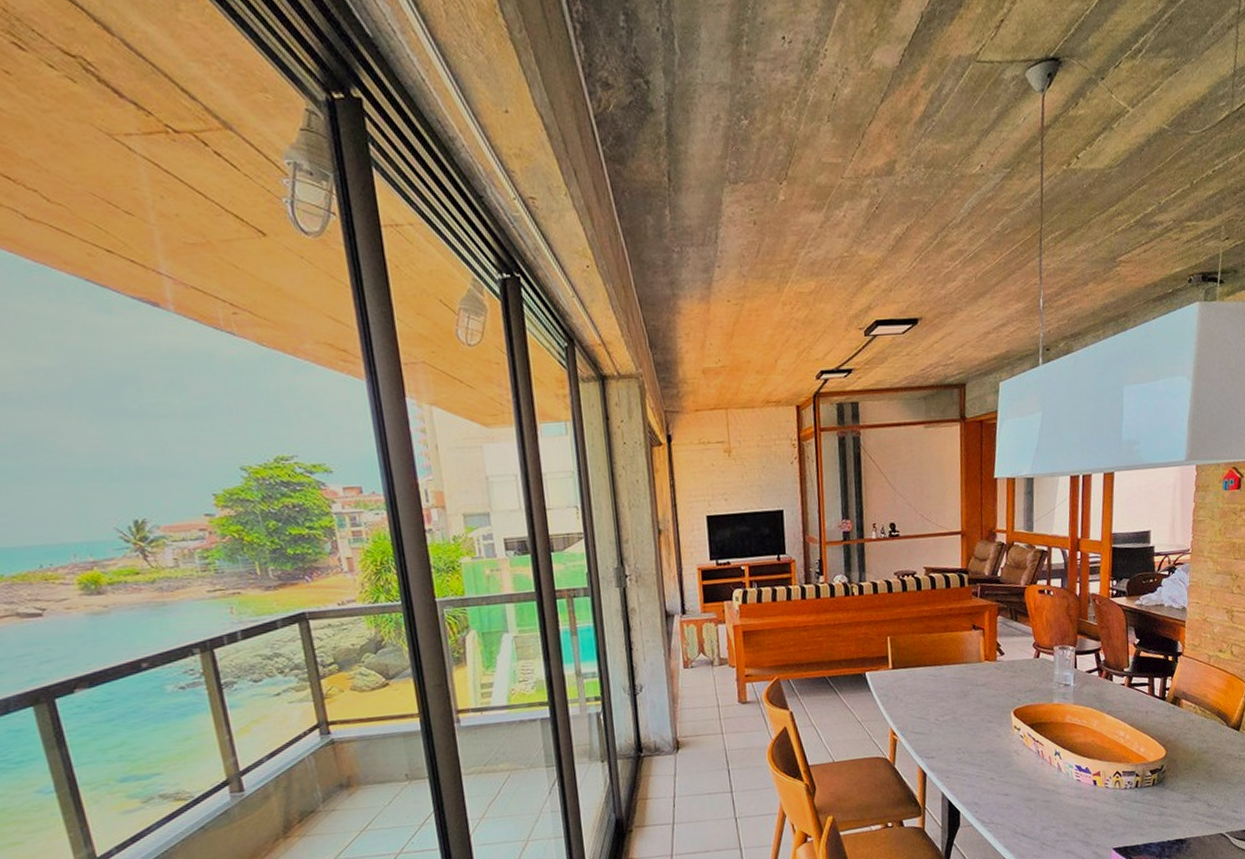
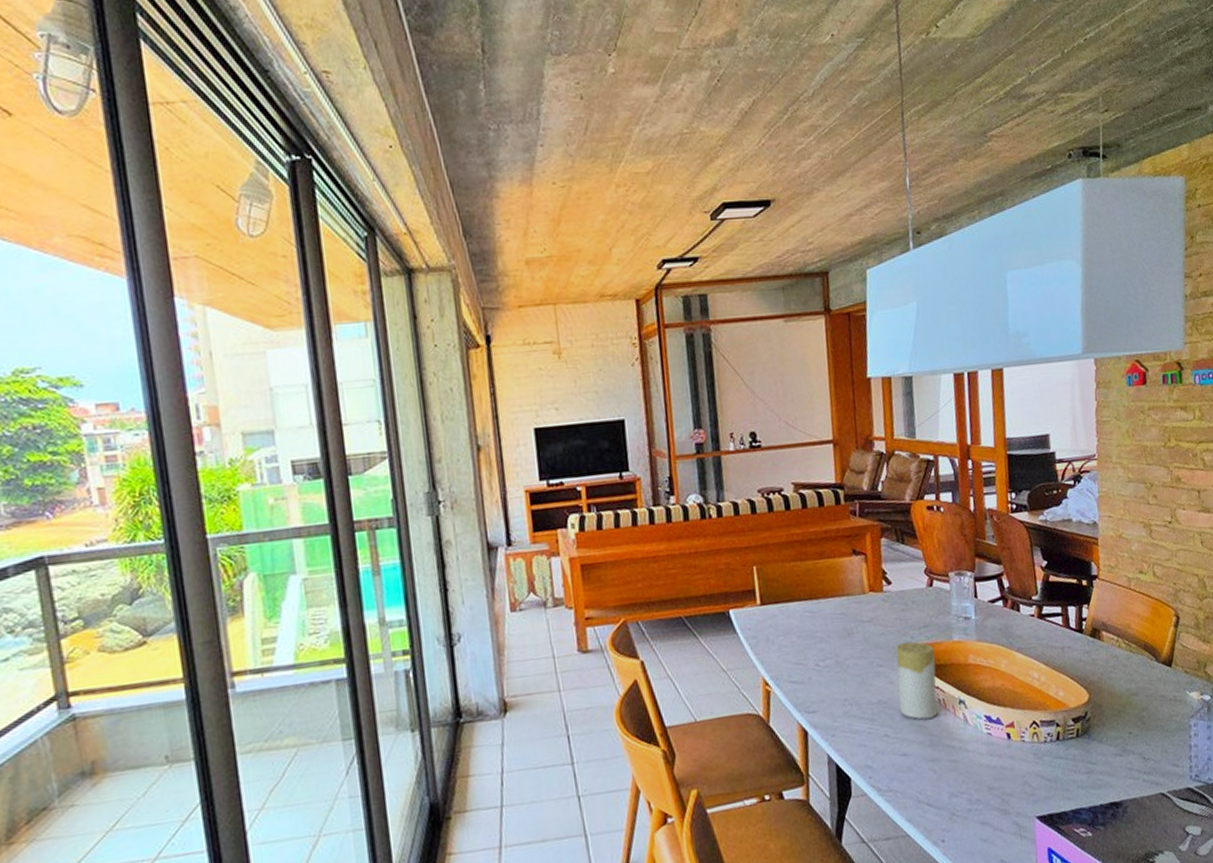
candle: none [1003,703,1037,767] -> present [896,642,938,720]

